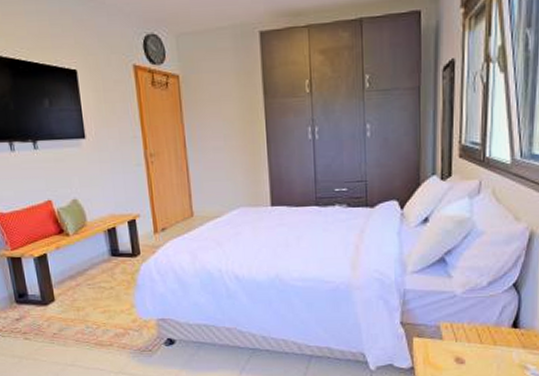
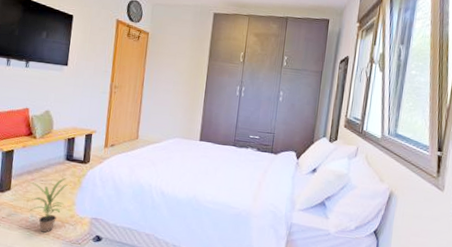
potted plant: none [75,277,121,344] -> present [28,177,68,233]

